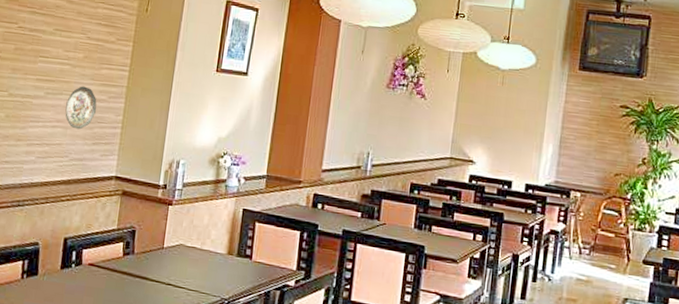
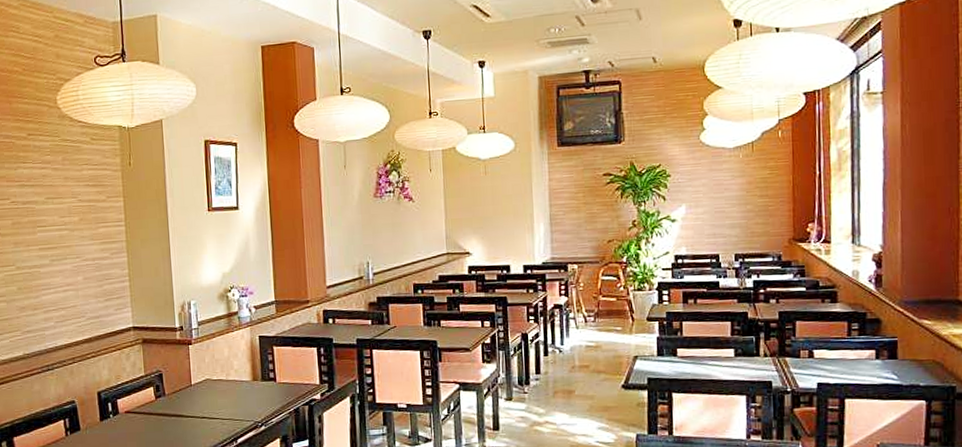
decorative plate: present [65,86,97,130] -> none [72,247,102,290]

